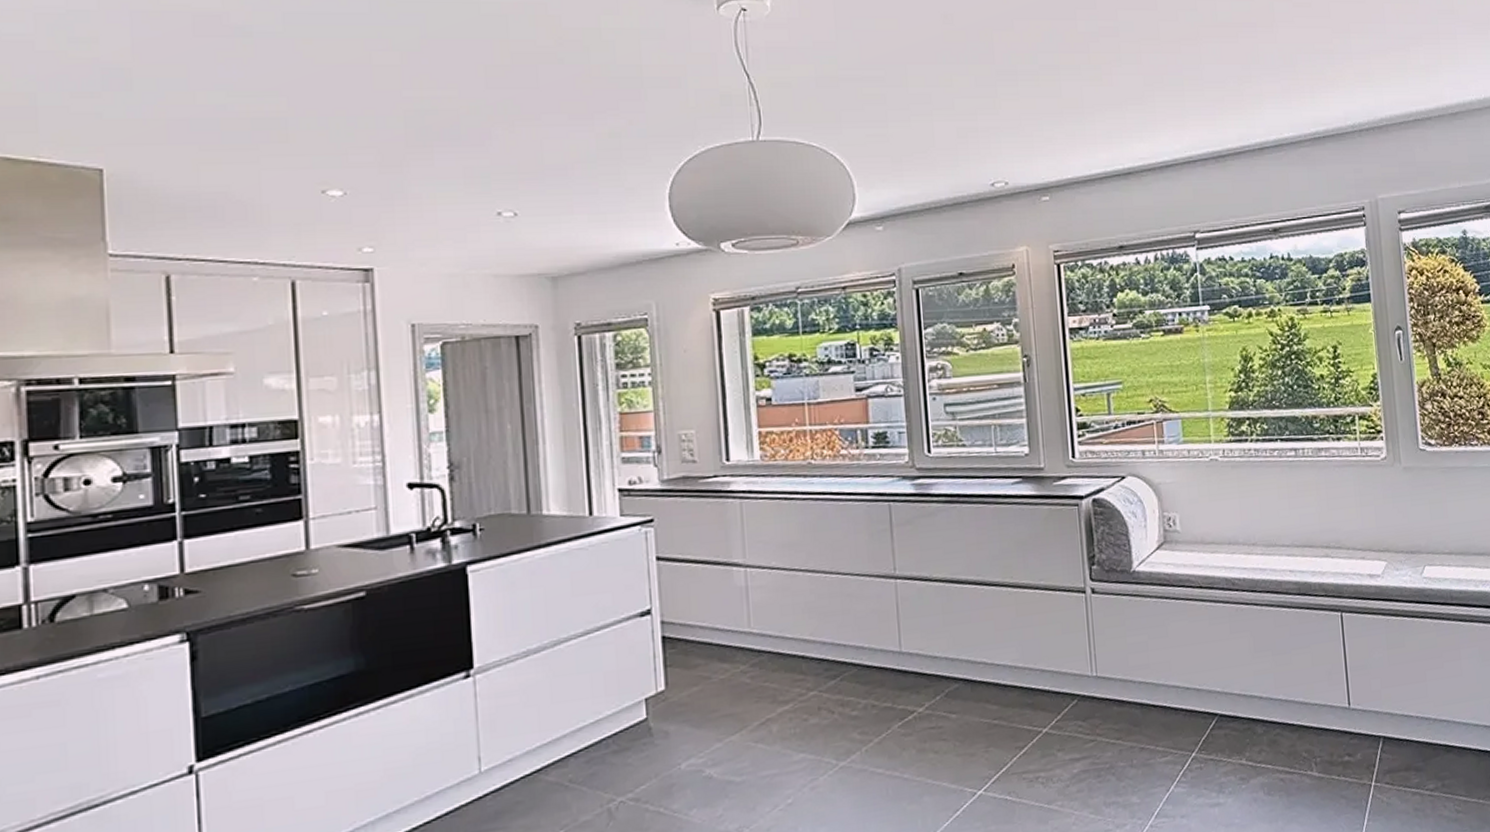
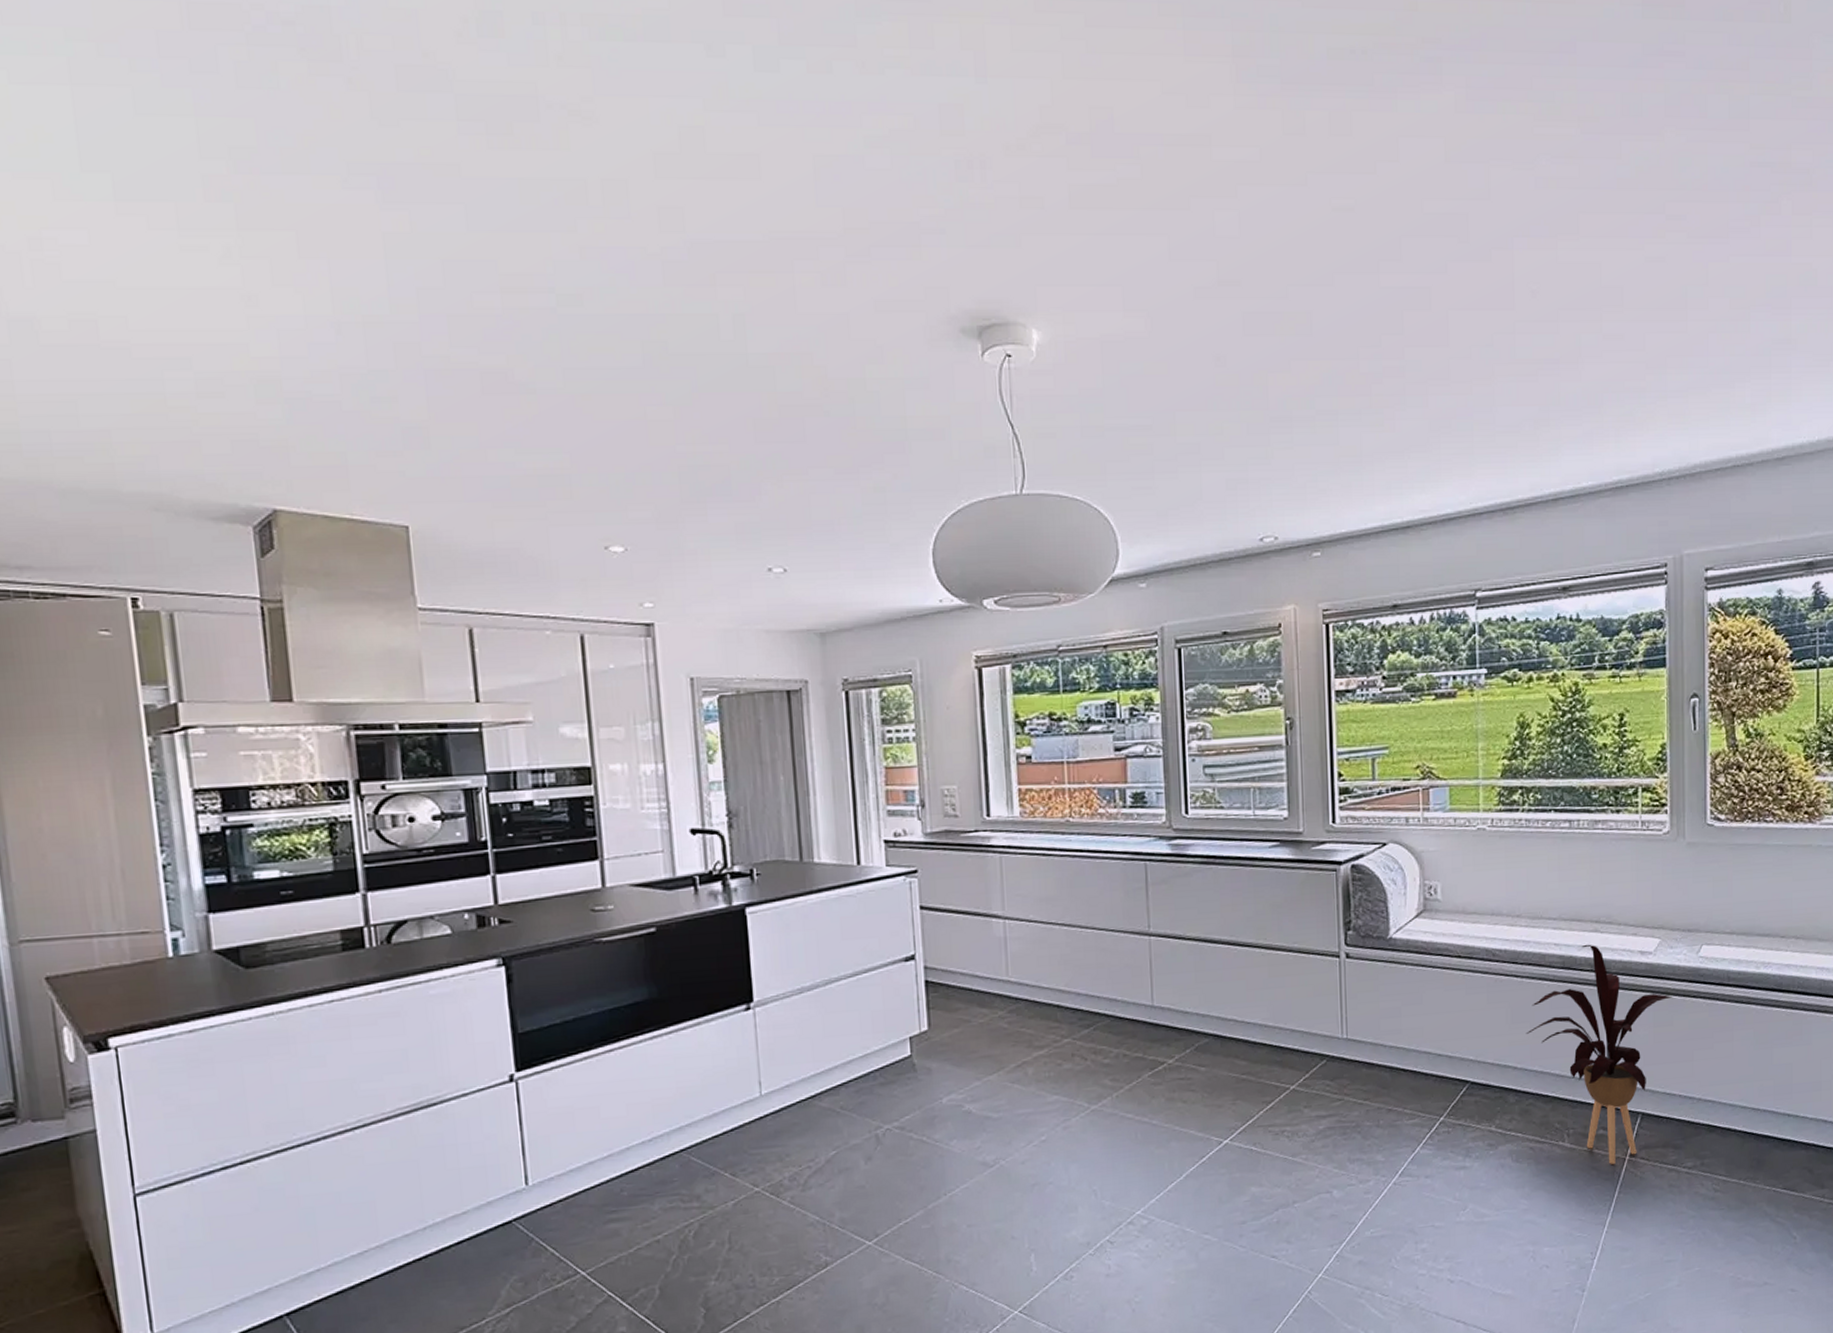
house plant: none [1269,569,1403,791] -> present [1526,944,1673,1164]

